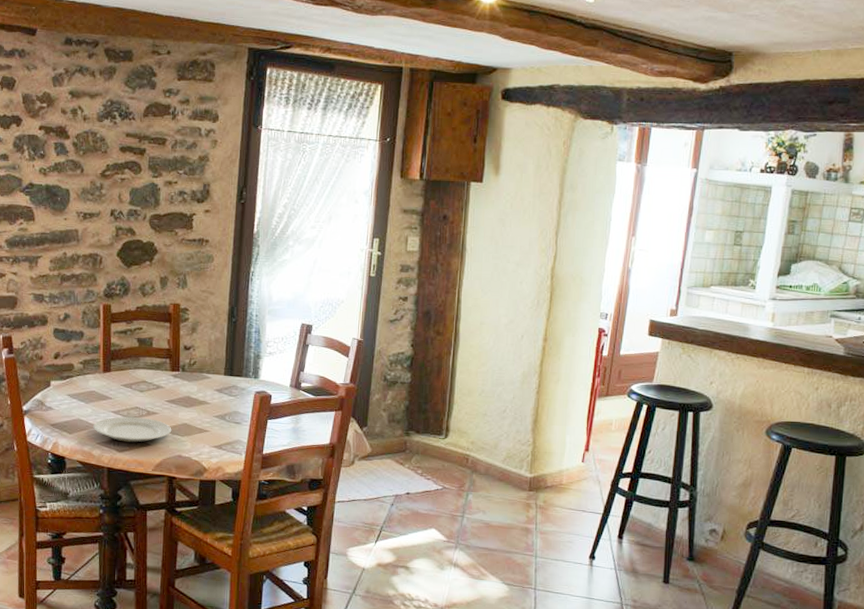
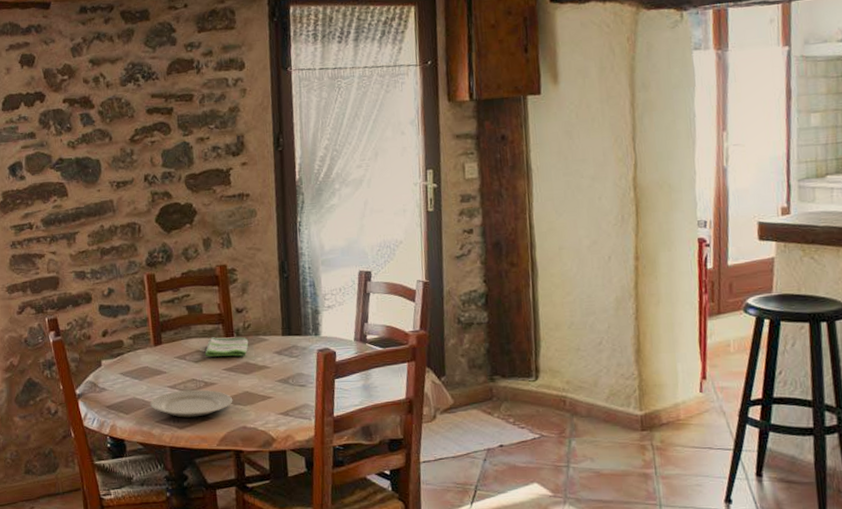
dish towel: none [150,370,193,390] -> present [205,337,249,357]

